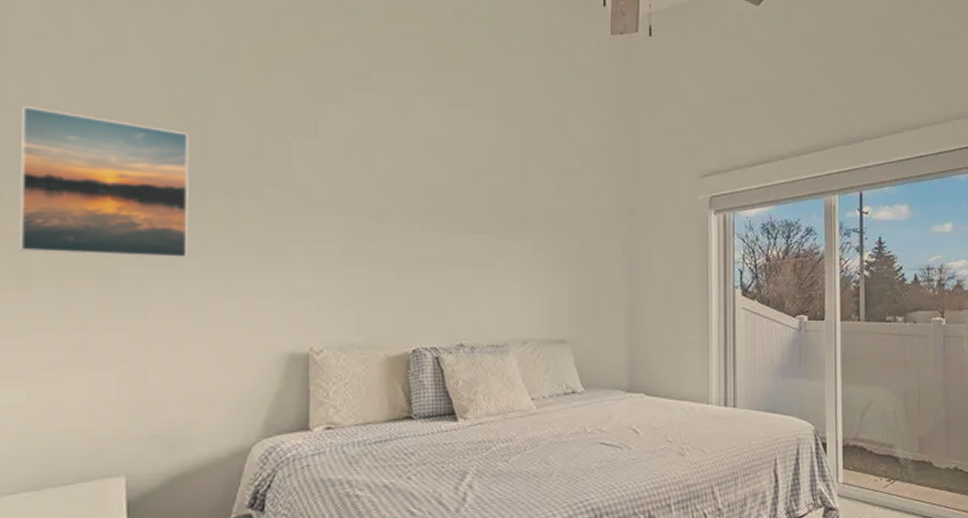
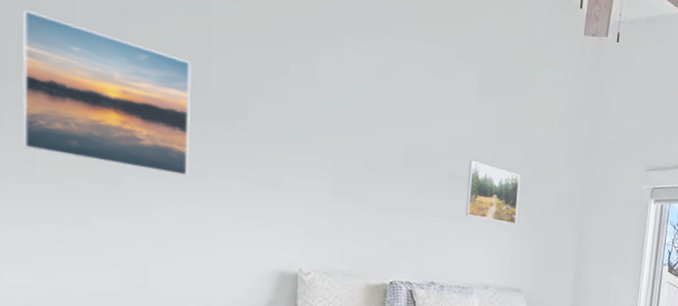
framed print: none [493,195,554,263] -> present [466,160,521,225]

